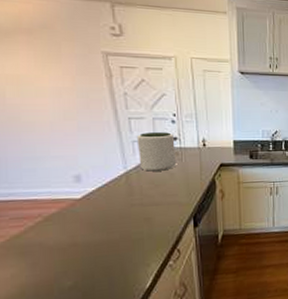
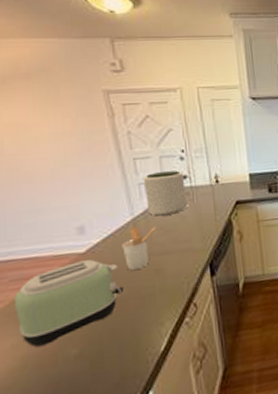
toaster: none [15,205,114,278] -> present [15,259,123,347]
utensil holder: none [115,179,147,217] -> present [122,225,156,270]

